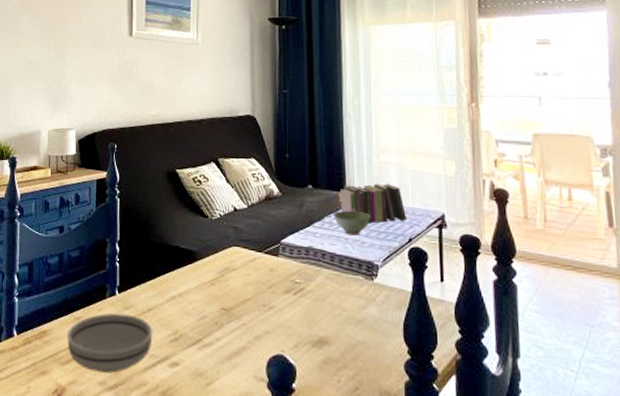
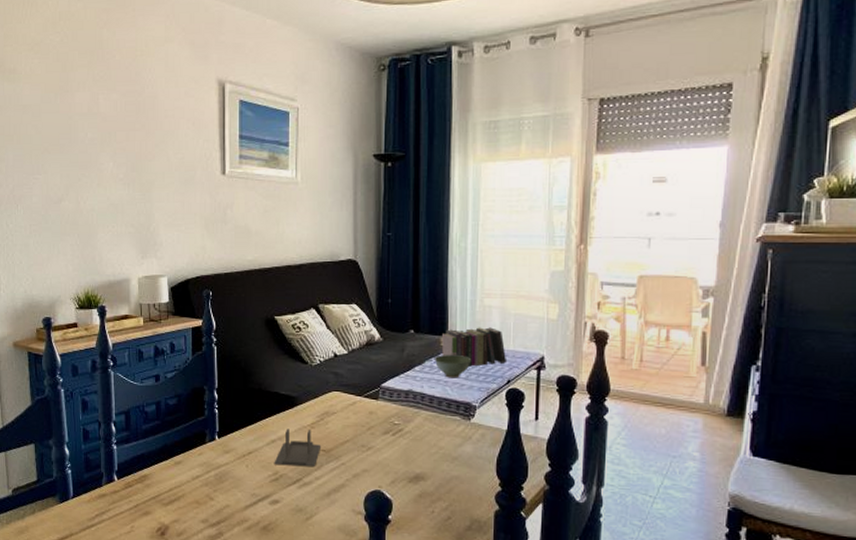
bowl: present [66,313,153,374] -> none [167,457,253,512]
napkin holder: none [174,285,222,327] -> present [274,429,322,468]

